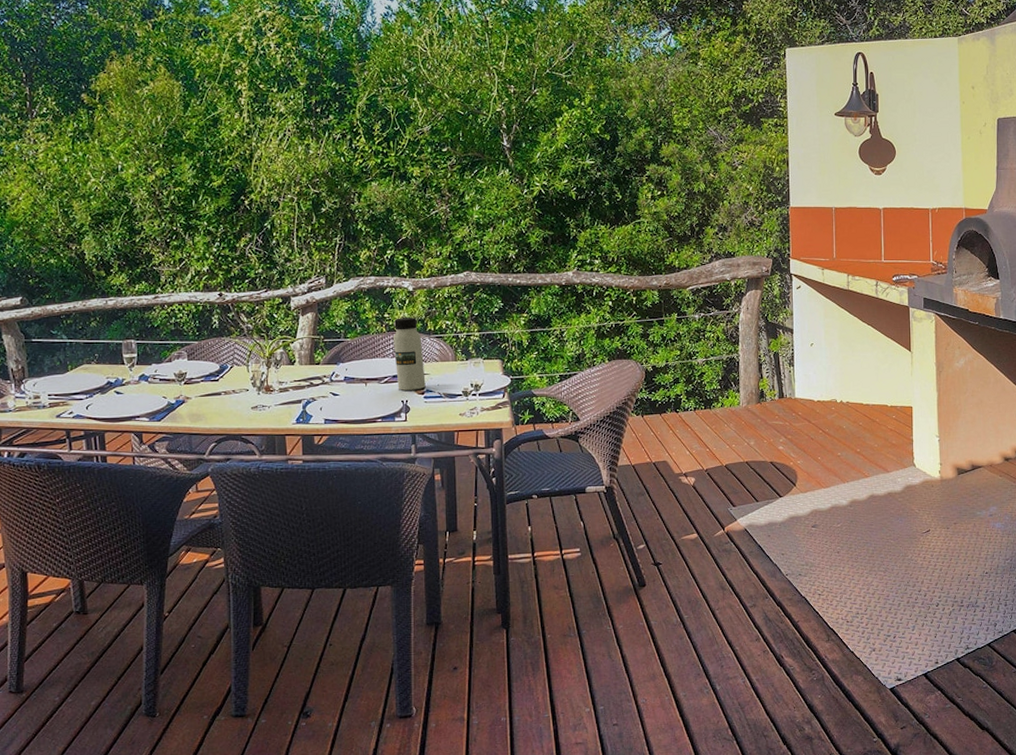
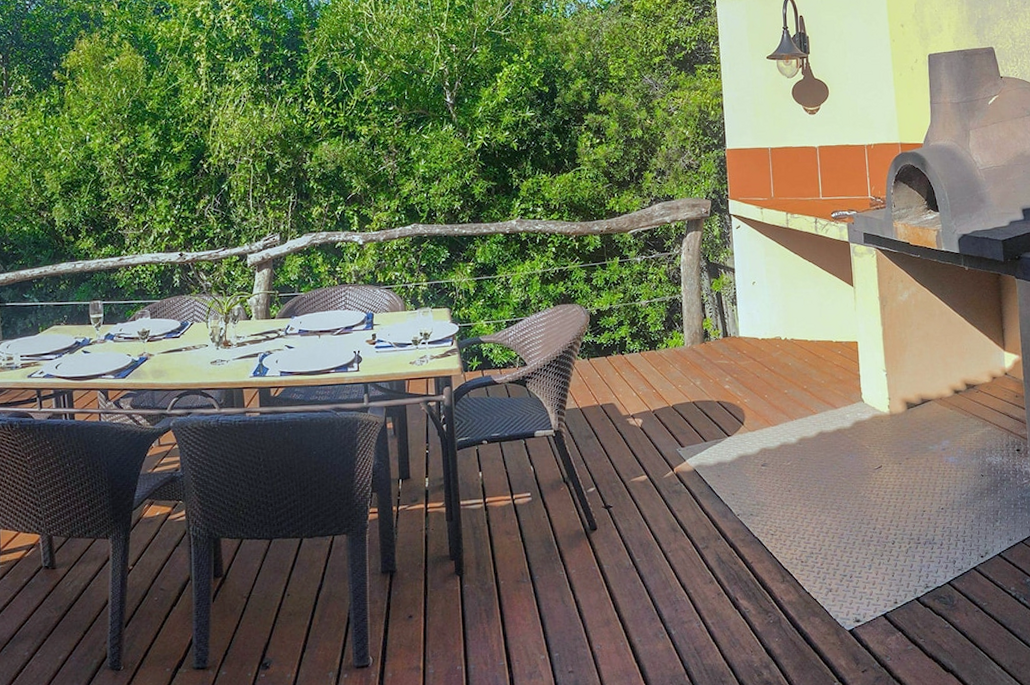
water bottle: present [393,317,426,390] -> none [344,270,377,341]

